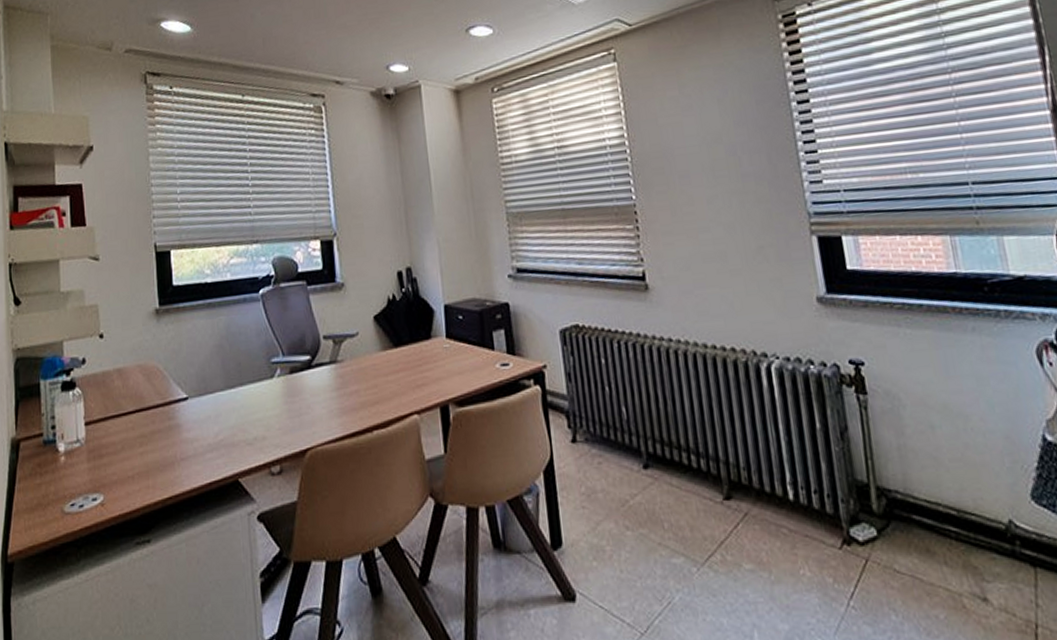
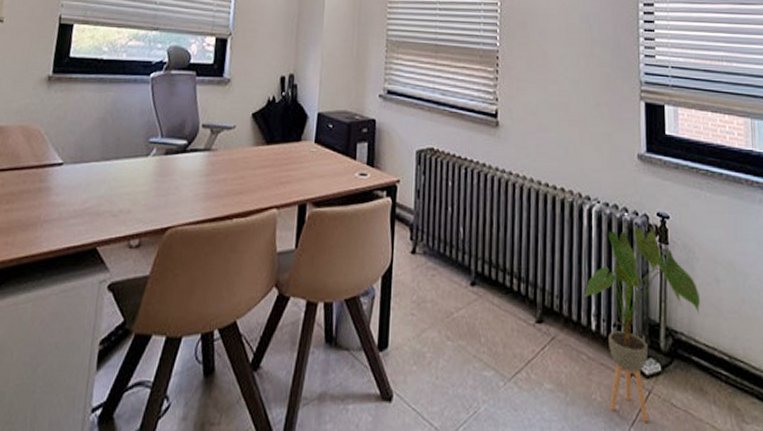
house plant: none [775,380,916,593] -> present [584,228,700,422]

